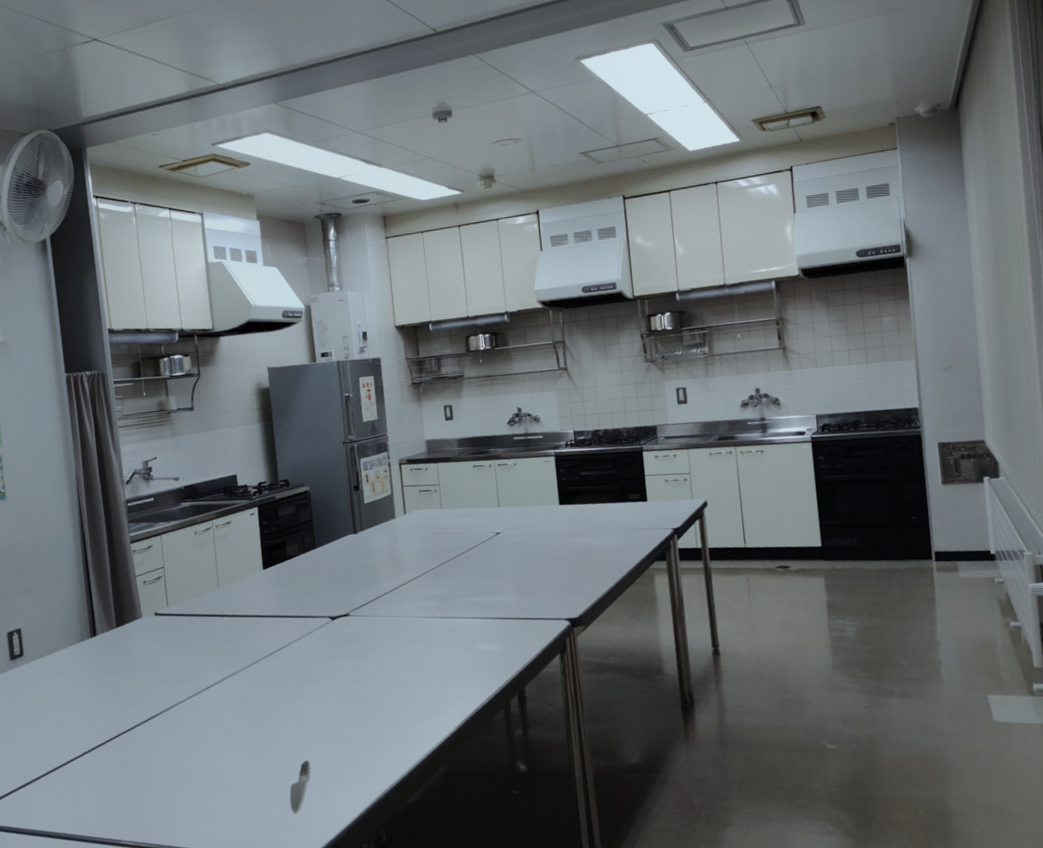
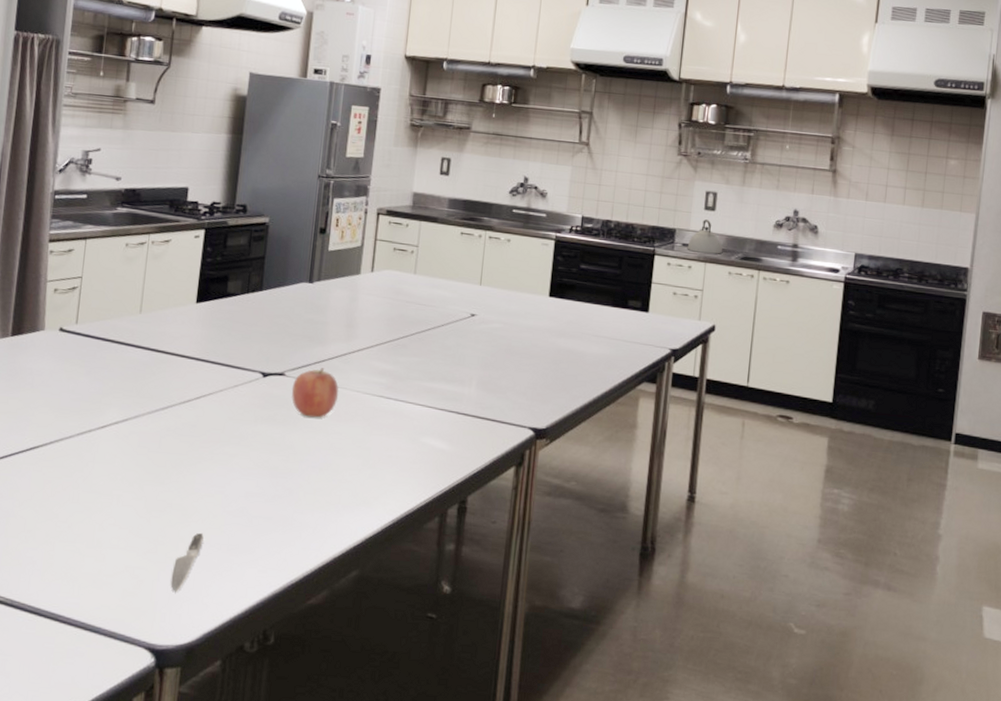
fruit: none [357,603,399,647] -> present [291,368,339,418]
kettle: none [669,412,701,443] -> present [687,219,723,255]

